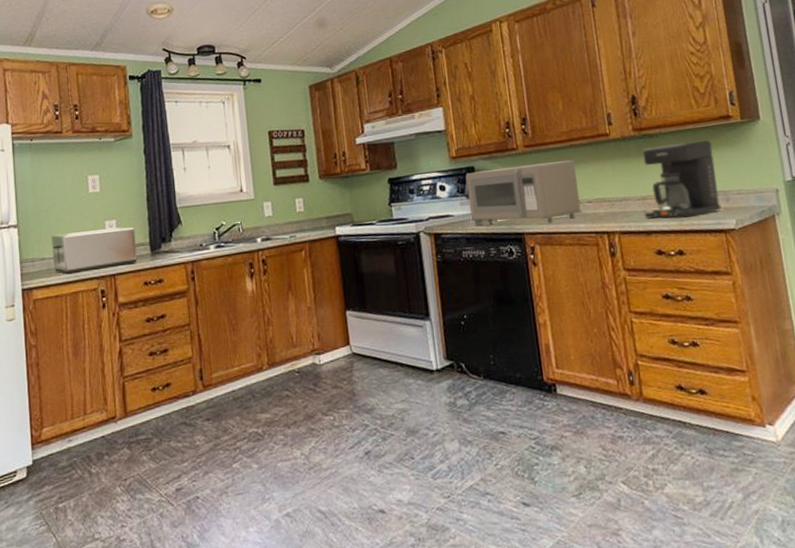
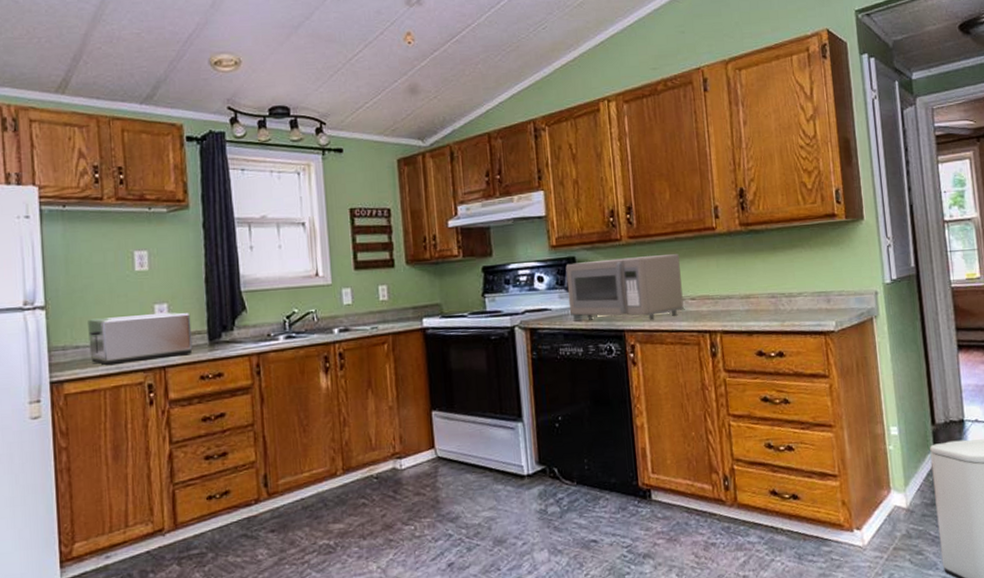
coffee maker: present [642,139,722,219] -> none [747,238,823,319]

